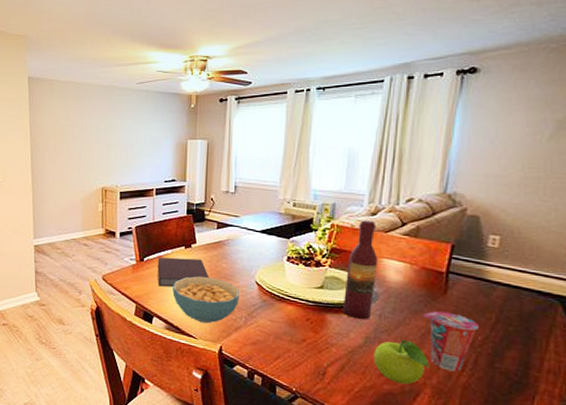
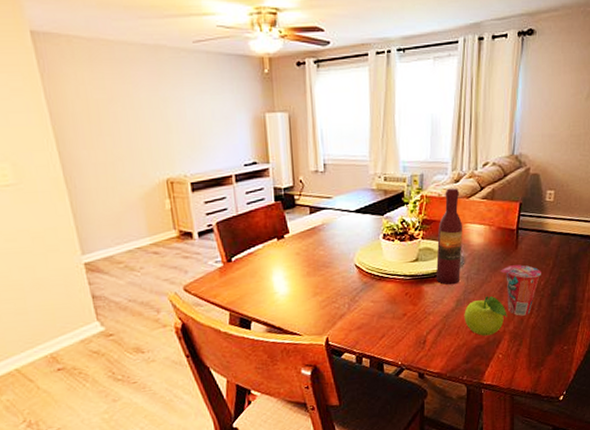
notebook: present [157,257,209,287] -> none [248,250,307,287]
cereal bowl: present [172,276,239,324] -> none [269,268,340,318]

